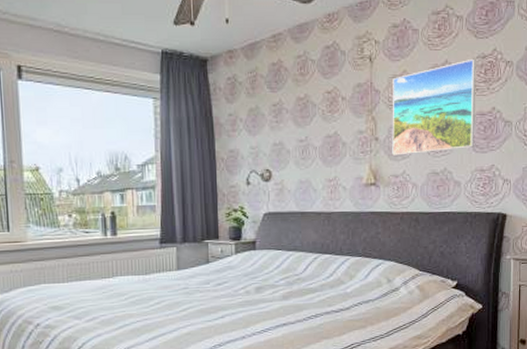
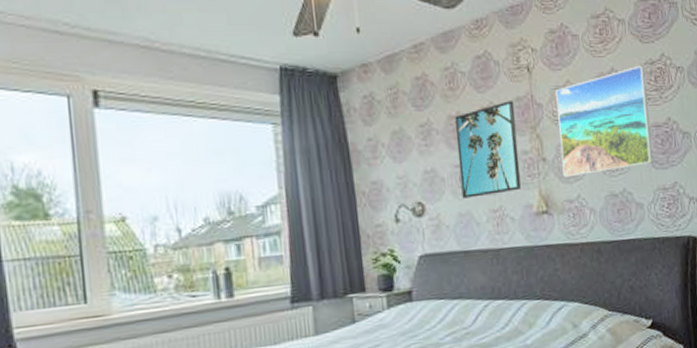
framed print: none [302,86,355,168] -> present [455,101,521,198]

